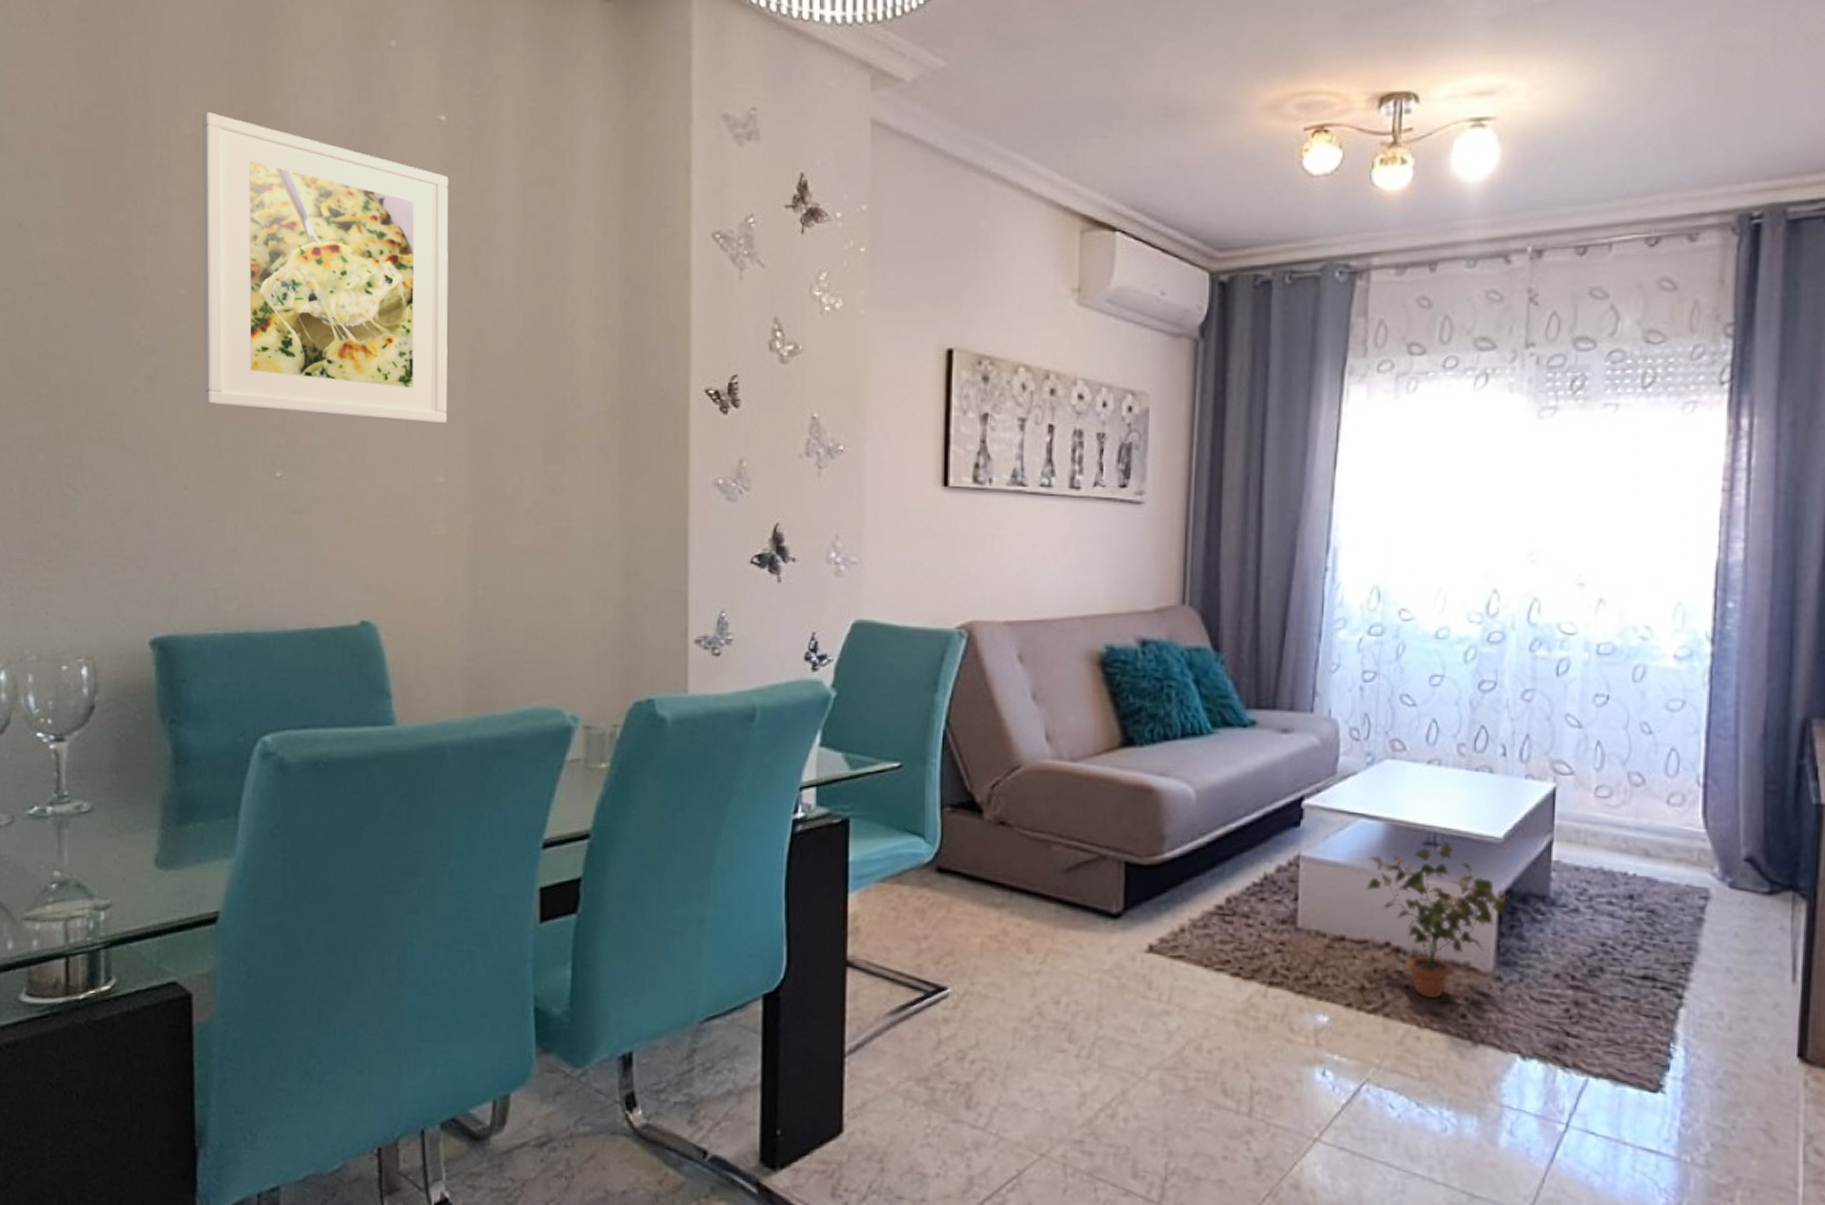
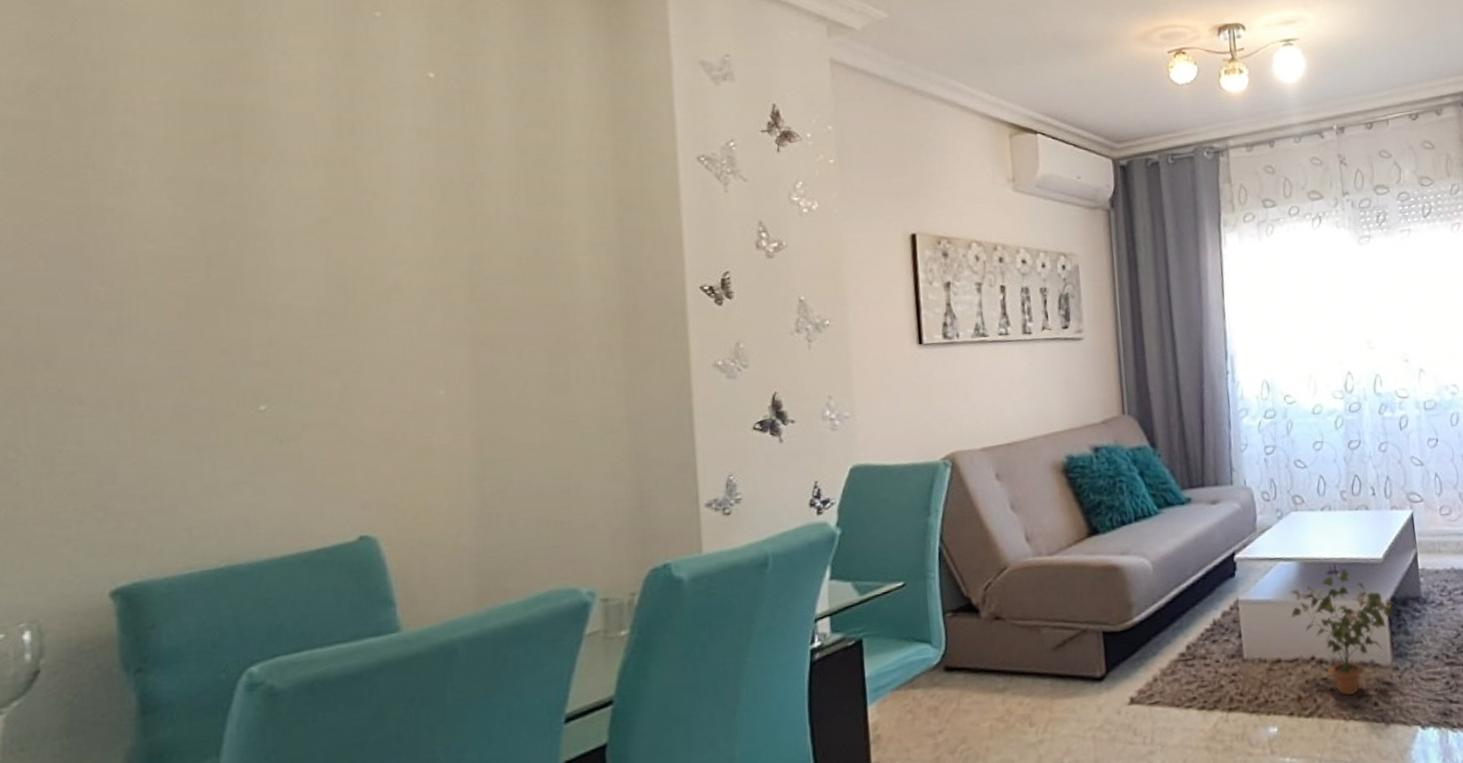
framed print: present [202,111,449,424] -> none [172,80,446,350]

